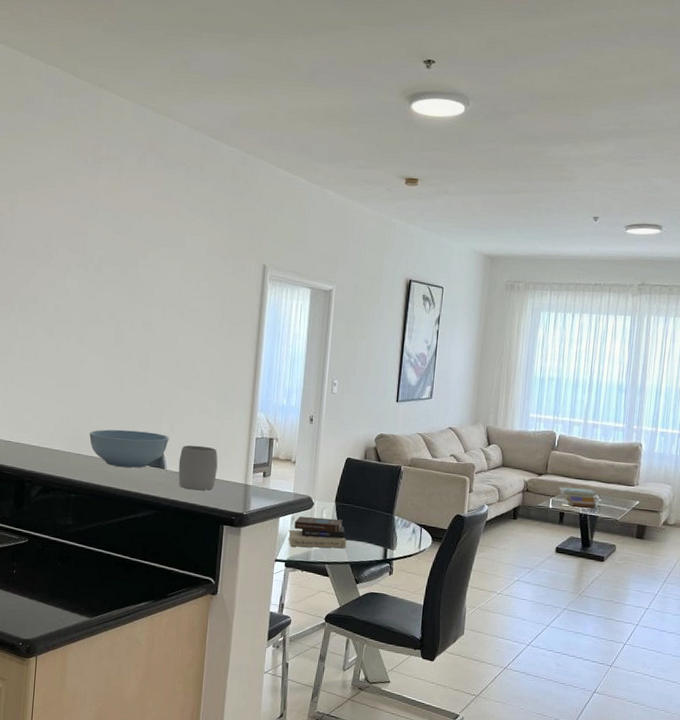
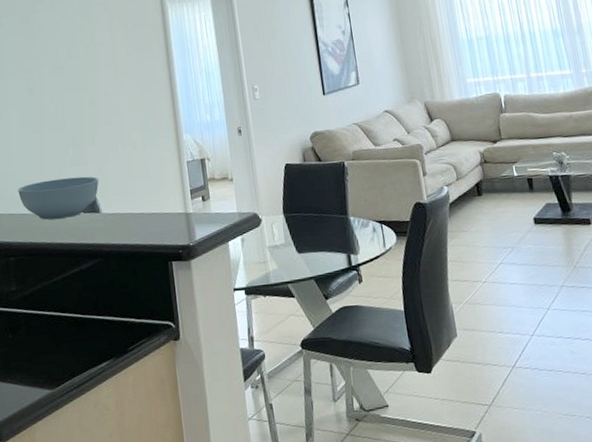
mug: present [178,445,218,491] -> none [112,180,155,230]
books: present [288,516,347,549] -> none [241,231,306,271]
books: present [558,487,596,508] -> none [518,147,565,170]

